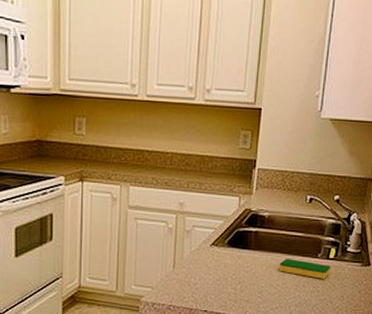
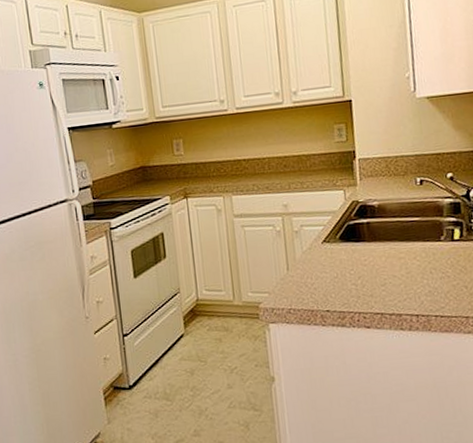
dish sponge: present [279,259,331,279] -> none [399,245,459,264]

